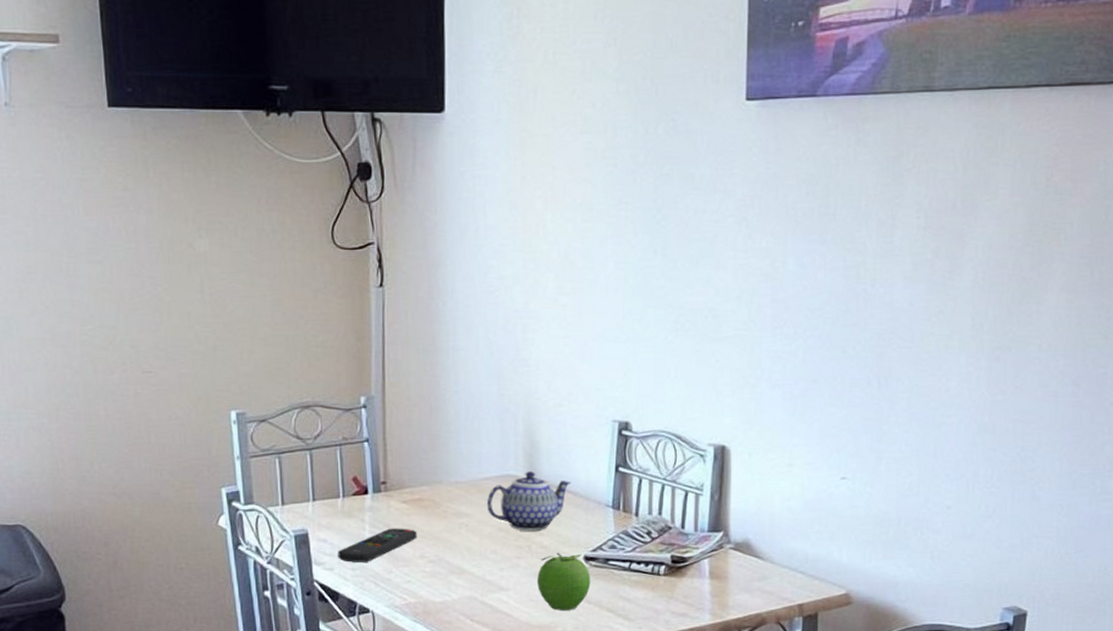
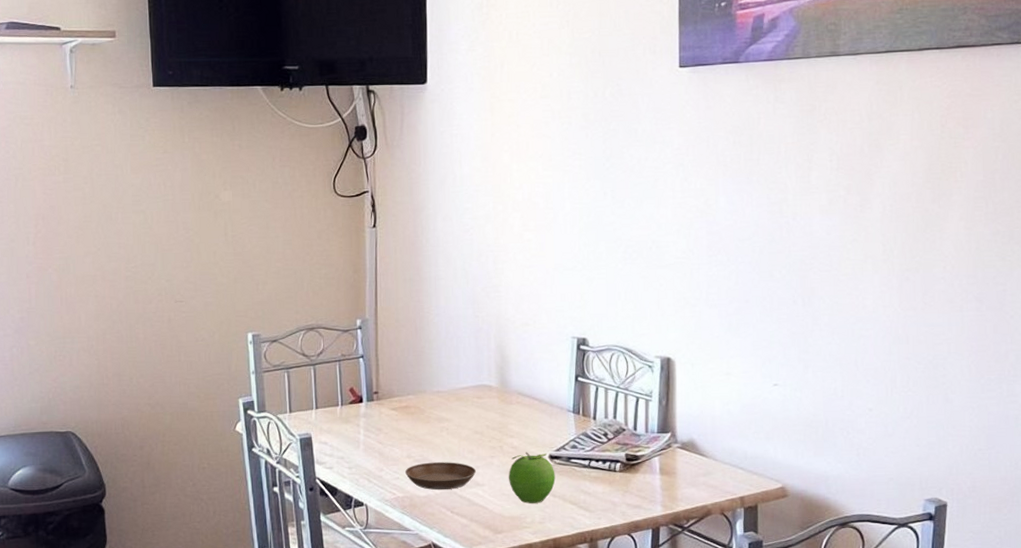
remote control: present [338,528,417,562] -> none [336,431,404,462]
saucer: none [418,563,500,596] -> present [405,462,476,490]
teapot: present [486,471,572,531] -> none [464,382,537,433]

